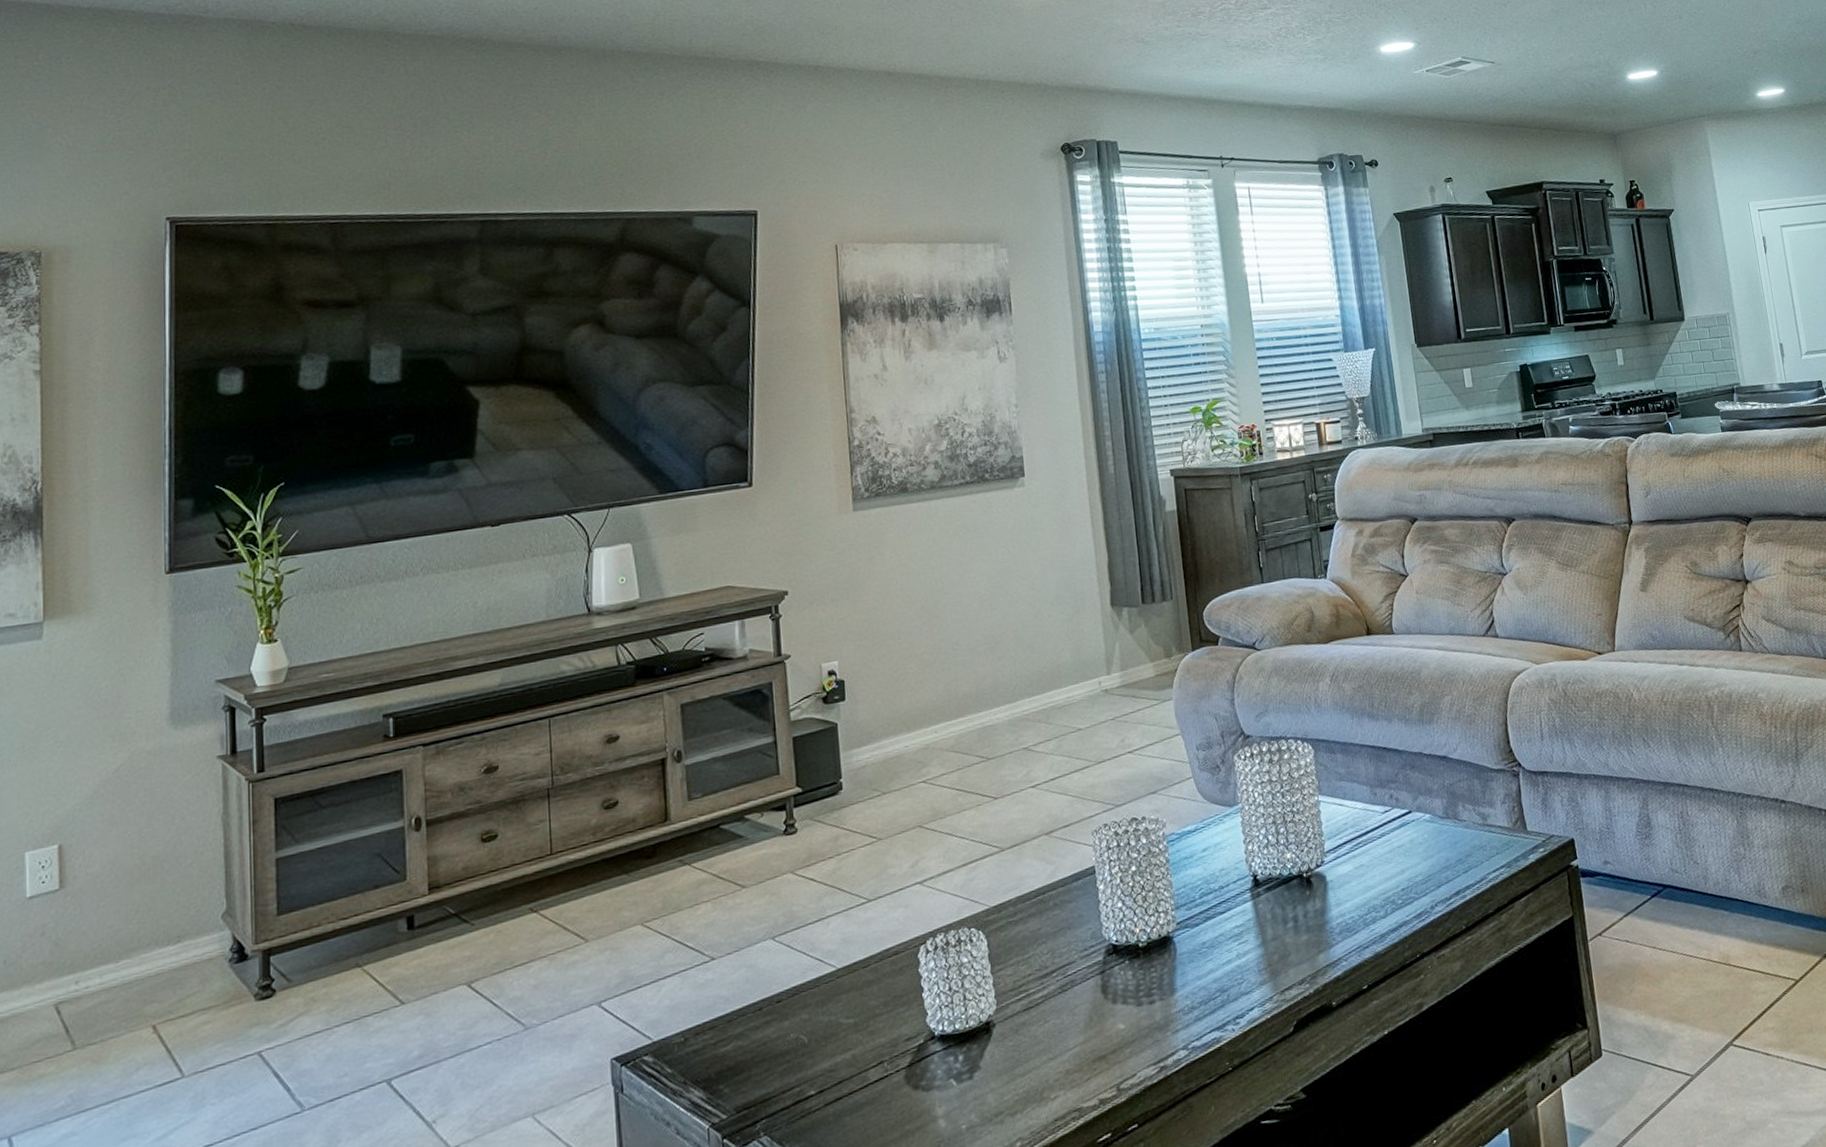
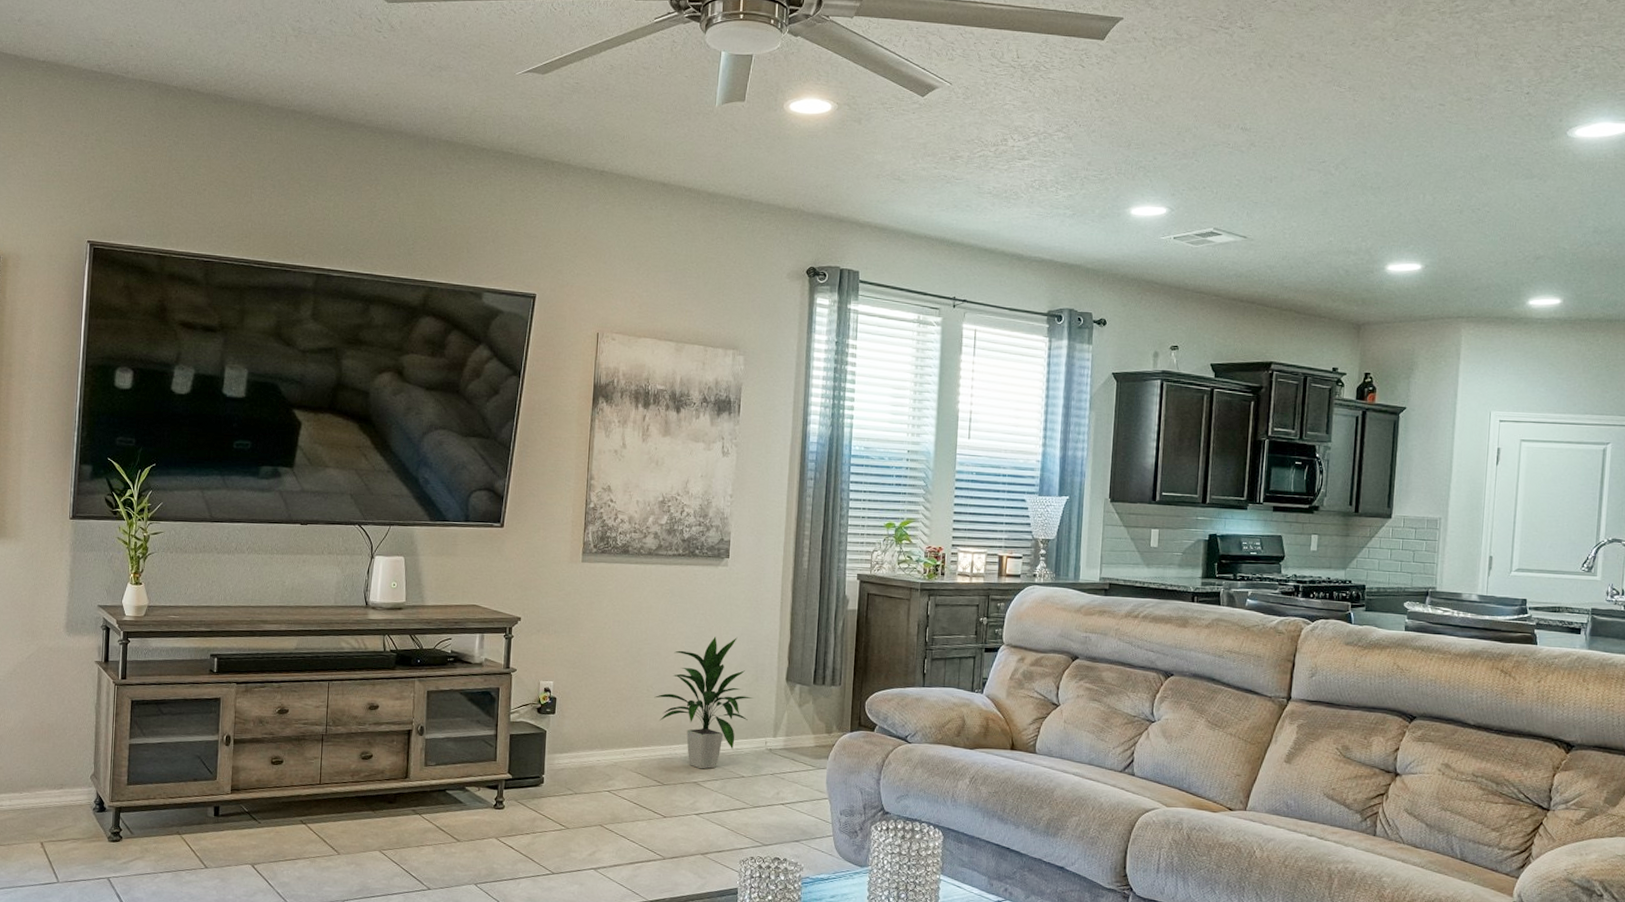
indoor plant: none [962,567,1078,731] -> present [654,636,754,769]

